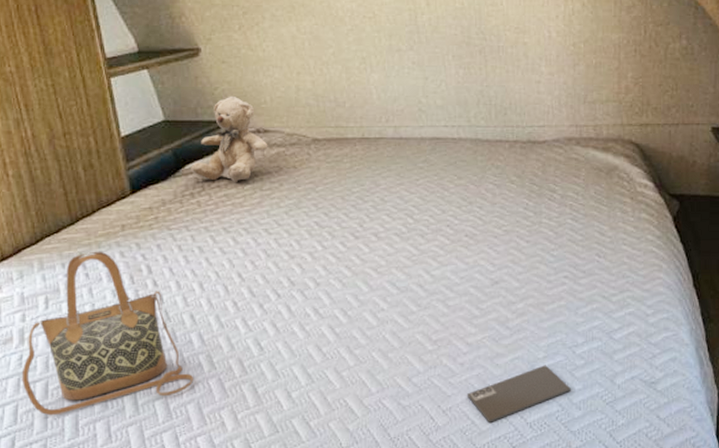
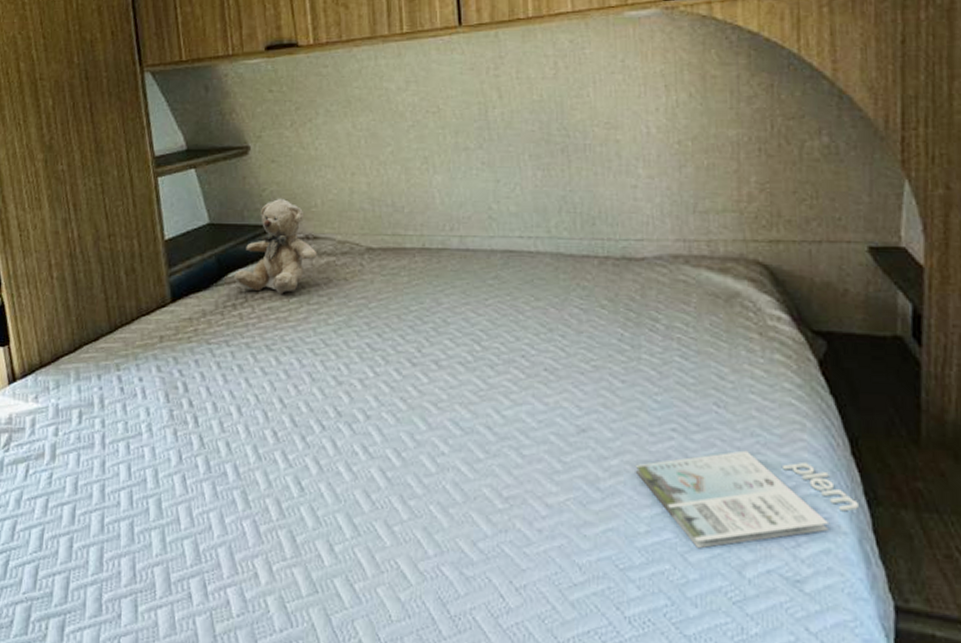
handbag: present [21,251,194,416] -> none [50,363,227,545]
smartphone: present [466,365,571,424] -> none [545,542,683,612]
magazine: none [536,289,697,366] -> present [635,450,859,549]

